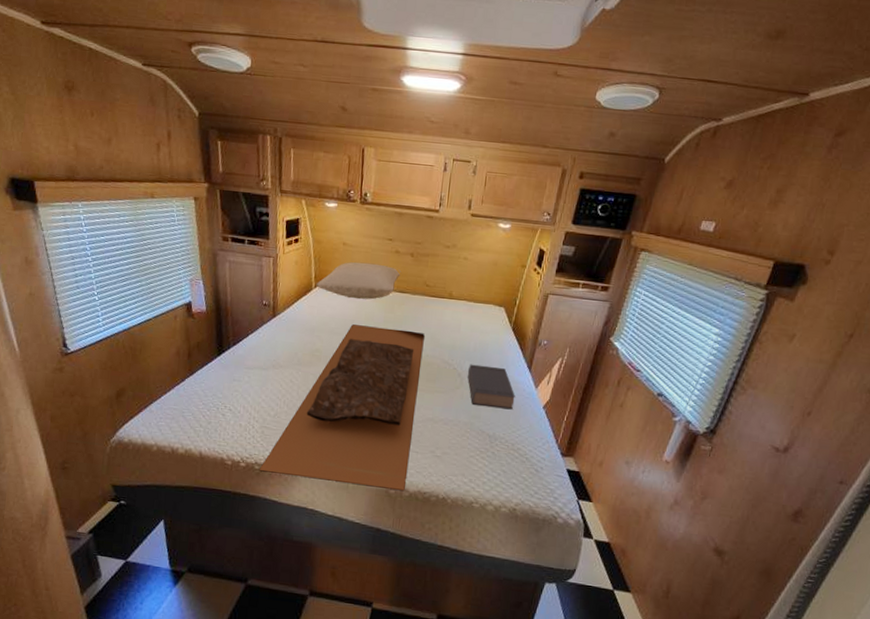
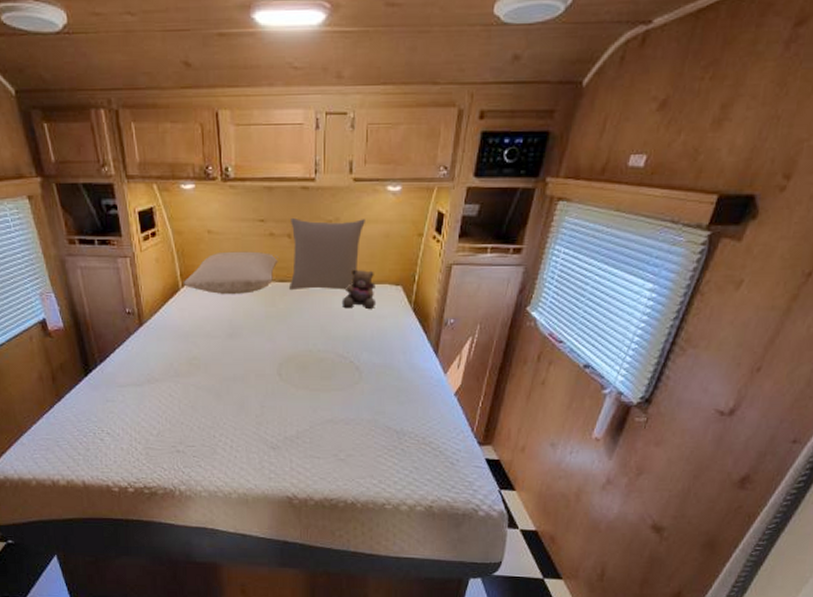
throw blanket: present [259,324,425,490] -> none [149,324,313,499]
pillow: none [406,240,478,306] -> present [288,217,365,291]
teddy bear: none [451,287,482,324] -> present [341,267,377,309]
book: present [467,364,515,410] -> none [366,355,422,401]

